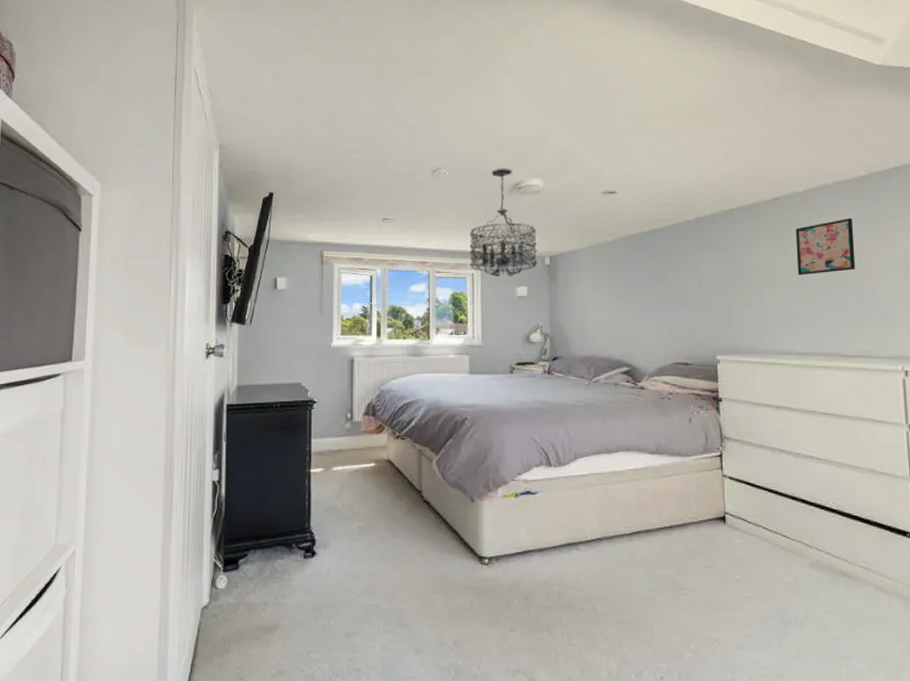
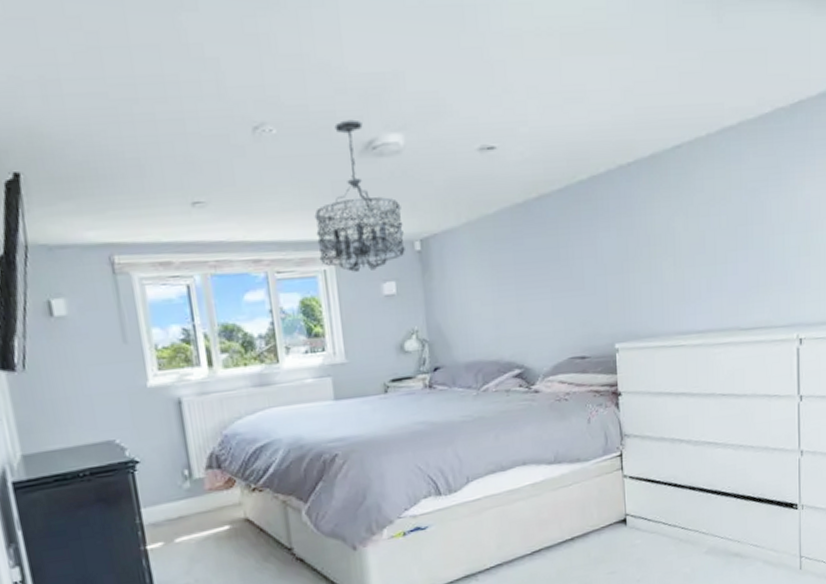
wall art: present [795,218,856,276] -> none [697,167,757,241]

